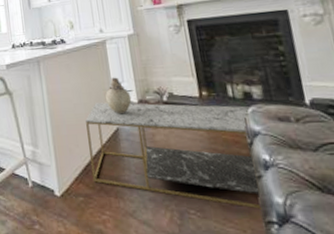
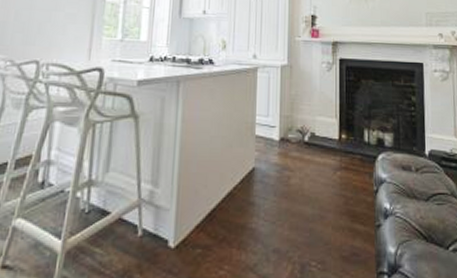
coffee table: present [86,102,262,209] -> none [217,137,382,260]
vase: present [106,77,132,113] -> none [247,110,274,151]

